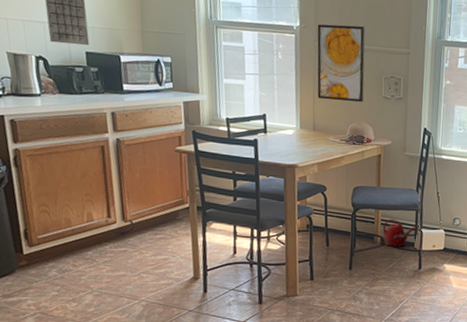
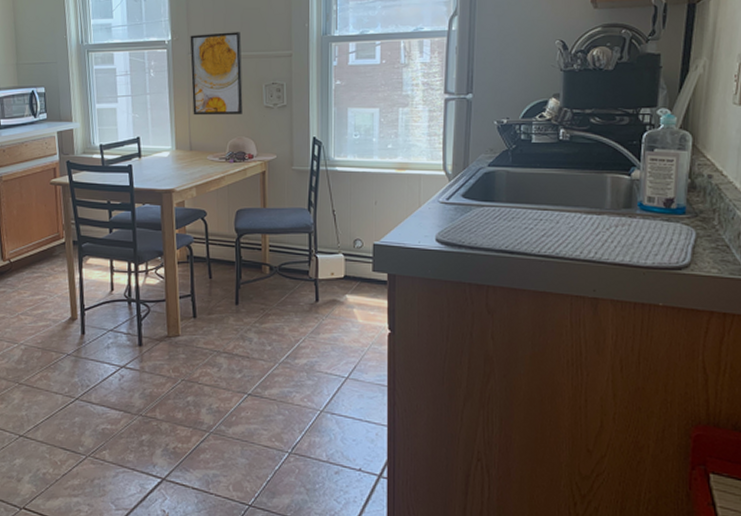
watering can: present [383,218,418,247] -> none [272,244,312,277]

